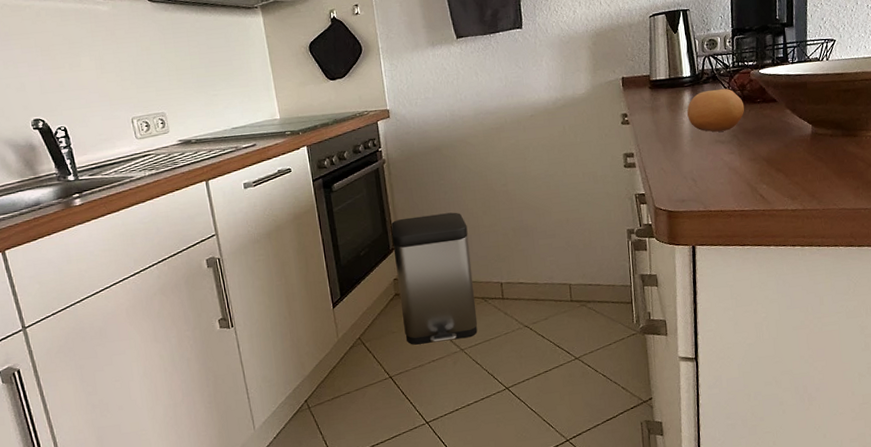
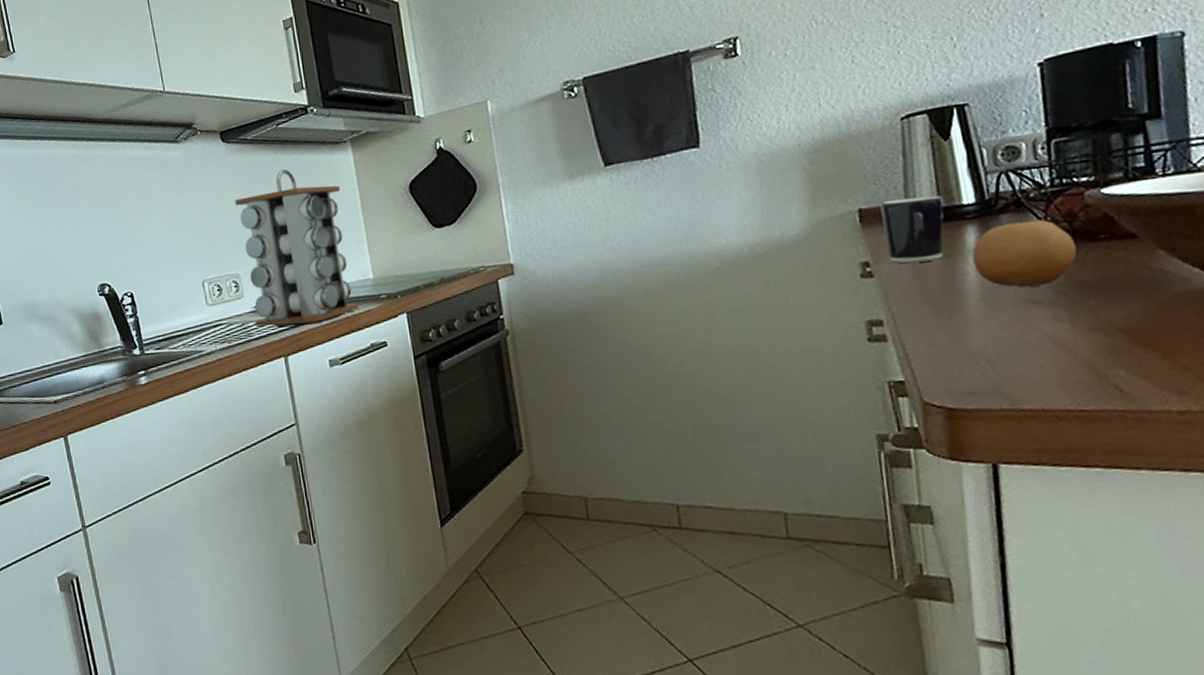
spice rack: none [160,27,268,157] -> present [235,169,359,328]
pedal bin: present [391,212,478,345] -> none [517,402,644,585]
mug: none [635,70,673,115] -> present [880,194,945,264]

